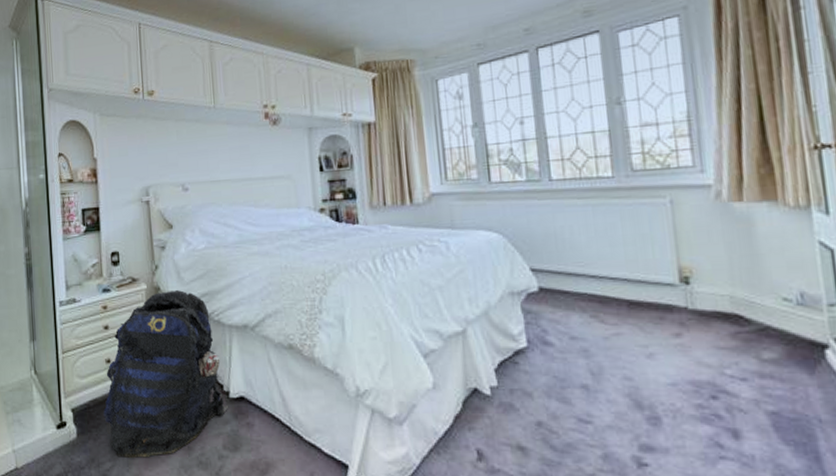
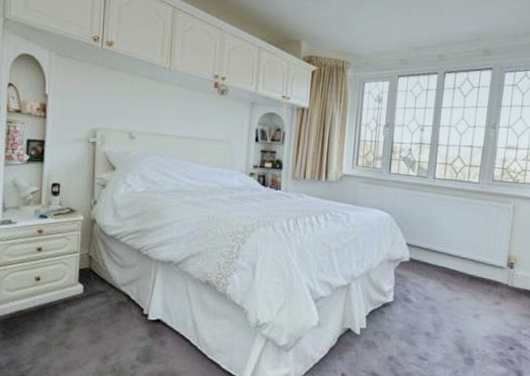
backpack: present [103,290,229,458] -> none [28,224,146,364]

